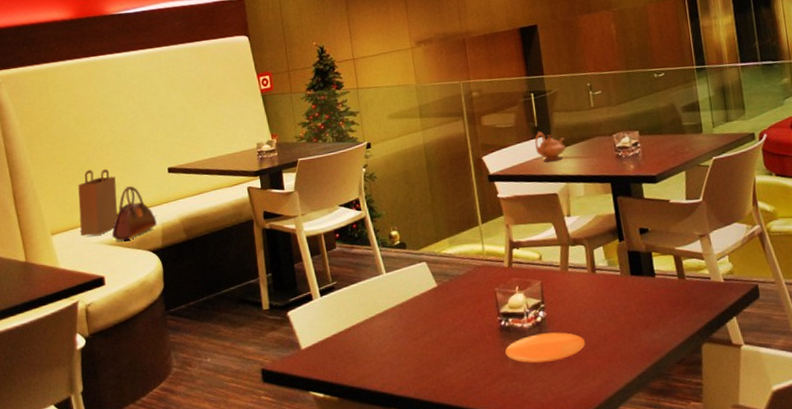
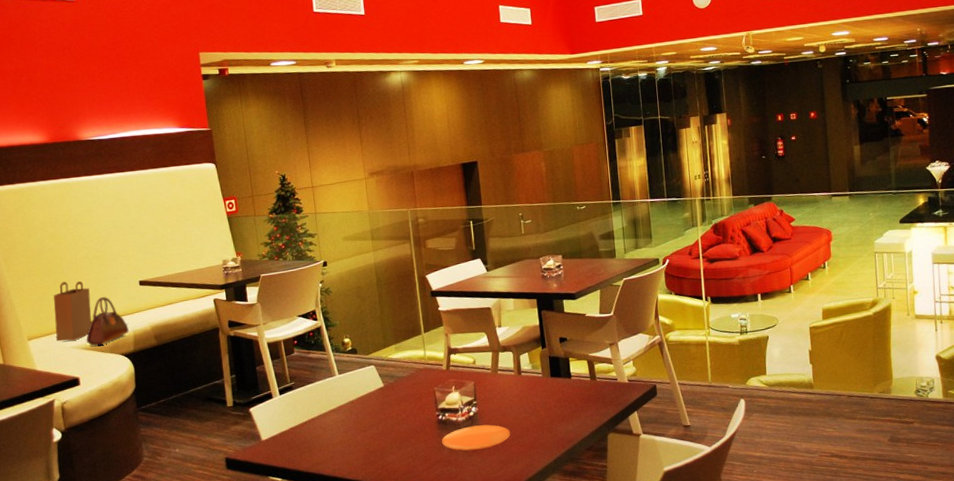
teapot: present [534,130,566,161] -> none [472,253,499,280]

